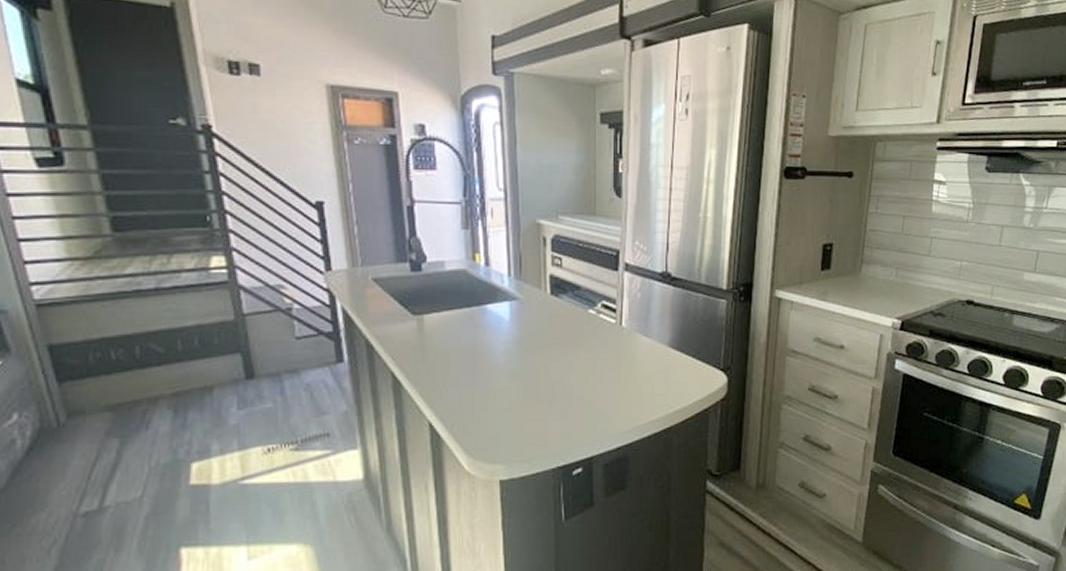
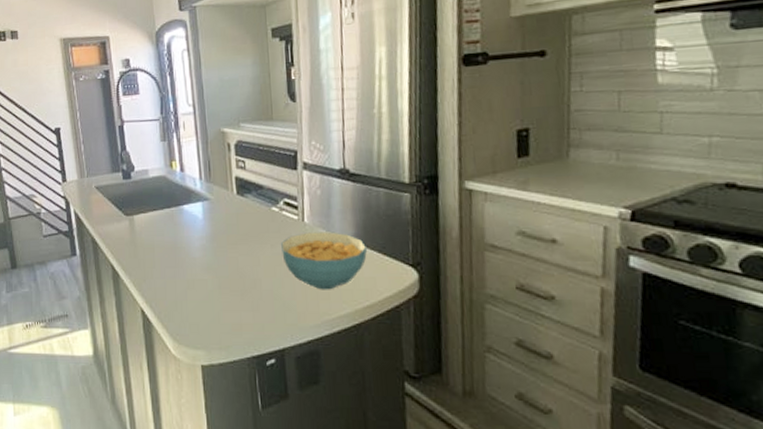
cereal bowl: none [596,336,683,396] -> present [281,232,368,290]

